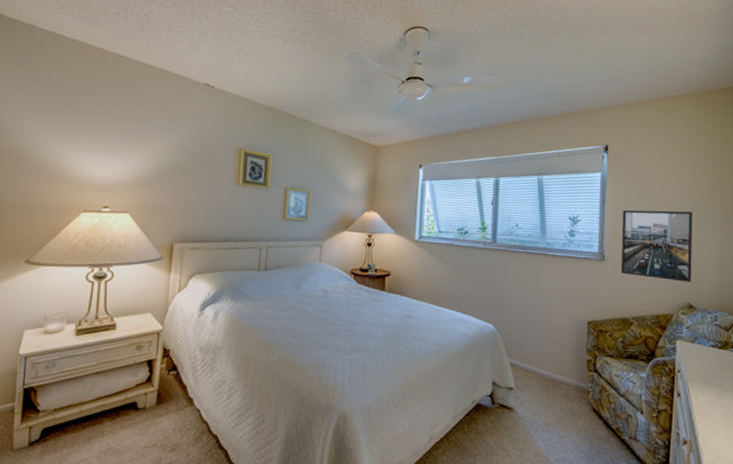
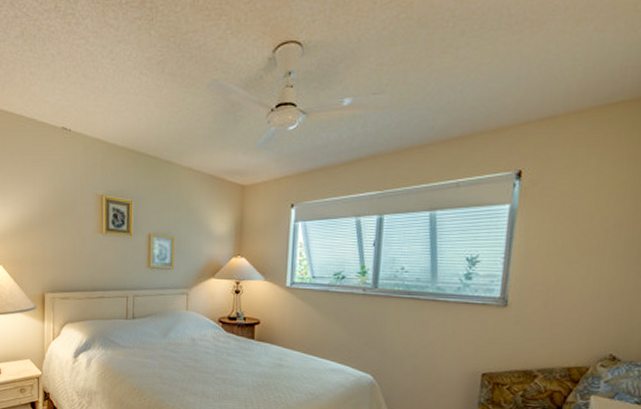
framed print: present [620,209,693,282] -> none [526,246,628,331]

